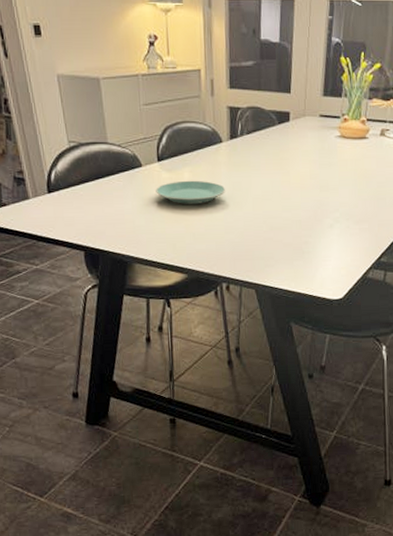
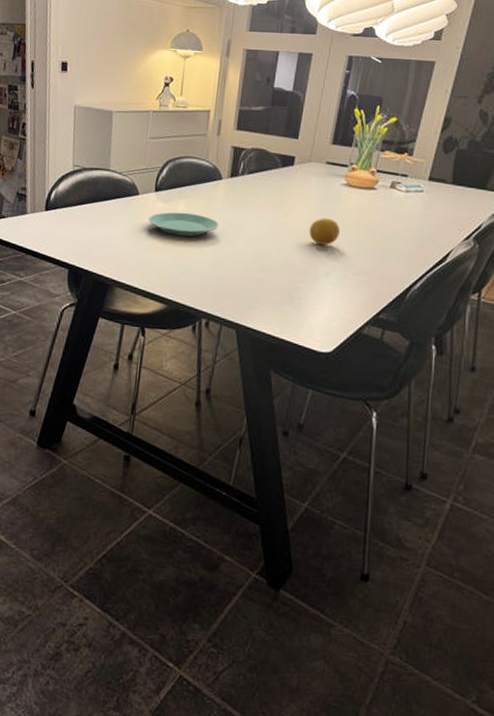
fruit: none [311,172,339,198] -> present [309,218,340,245]

